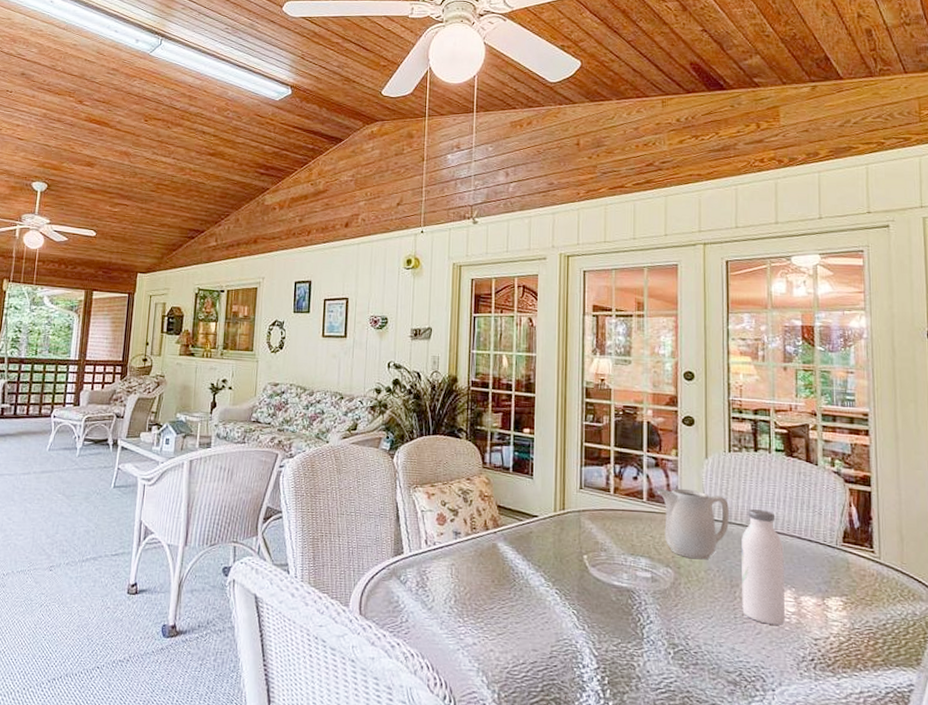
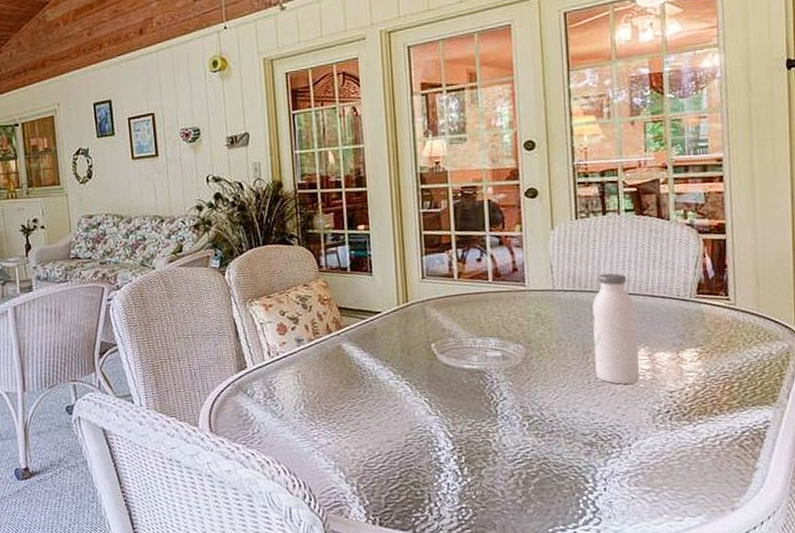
pitcher: present [657,488,730,560] -> none [502,263,580,332]

